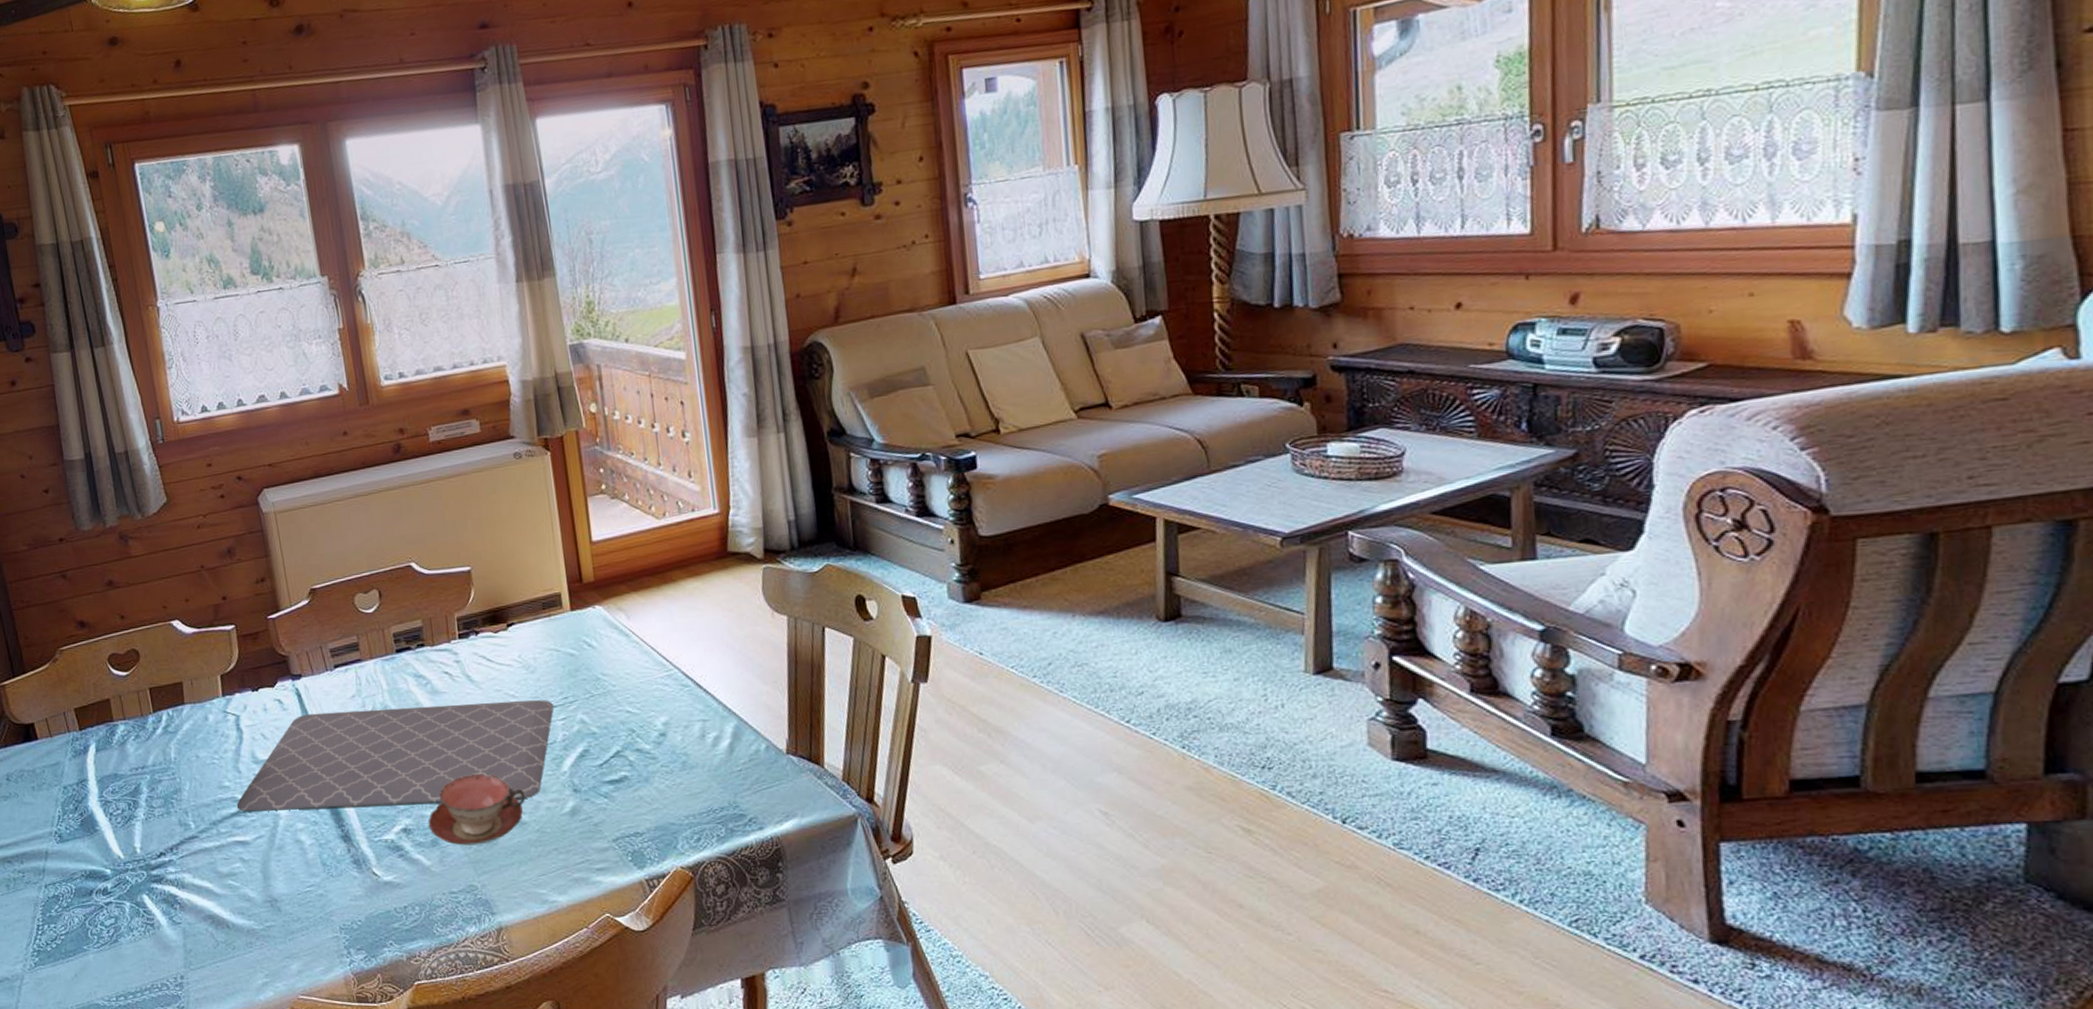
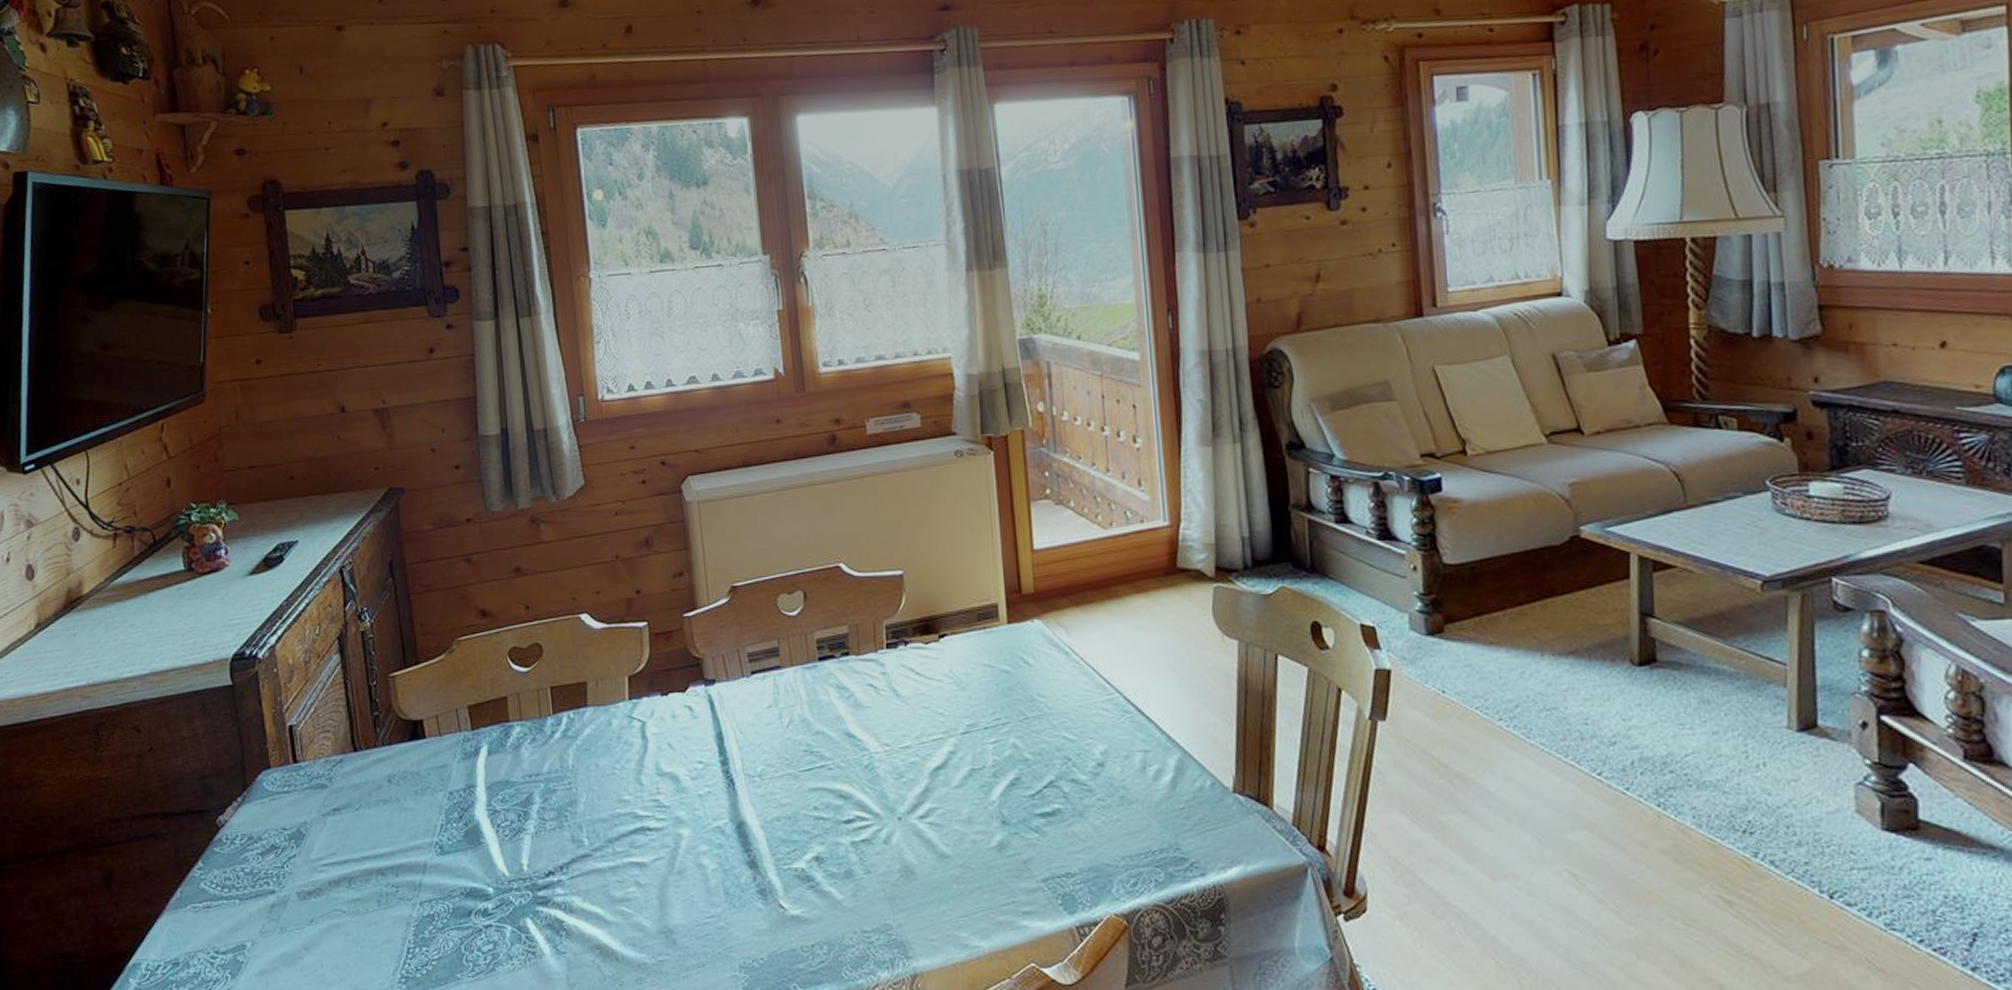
placemat: present [236,700,554,812] -> none [636,720,984,830]
teacup: present [428,774,526,846] -> none [842,799,951,879]

